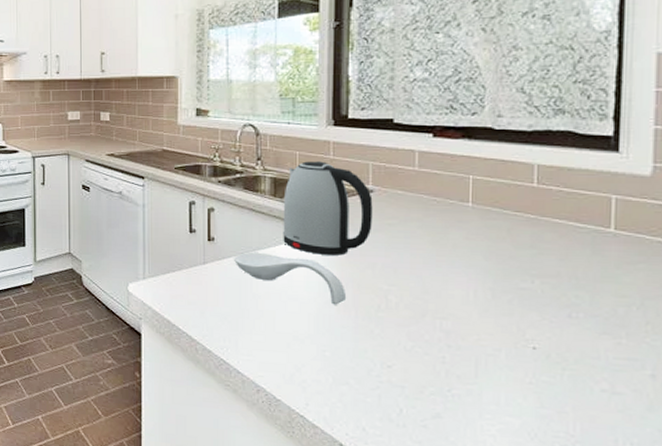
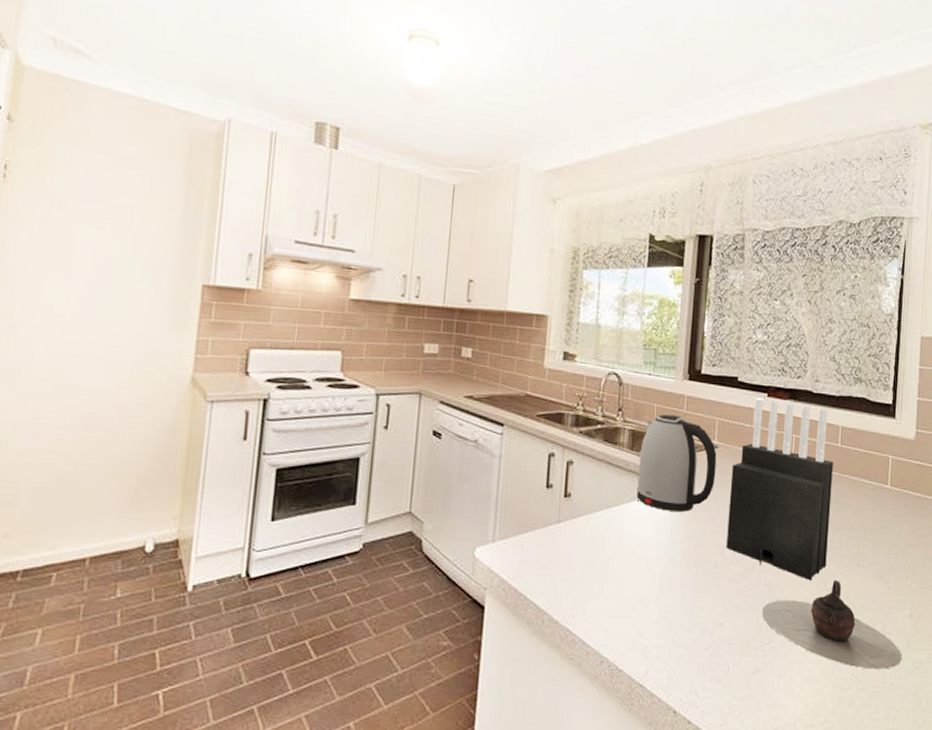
spoon rest: present [234,252,347,305] -> none [589,509,690,563]
knife block: none [390,138,528,331] -> present [726,397,834,581]
teapot: none [440,331,642,433] -> present [763,580,902,670]

